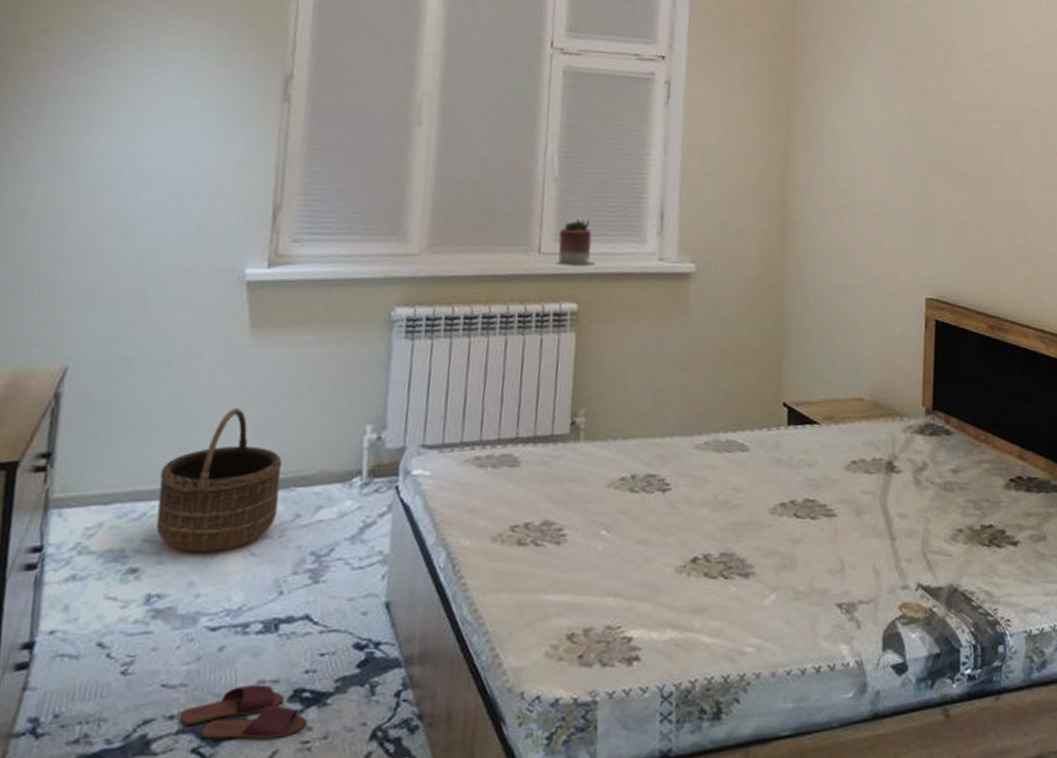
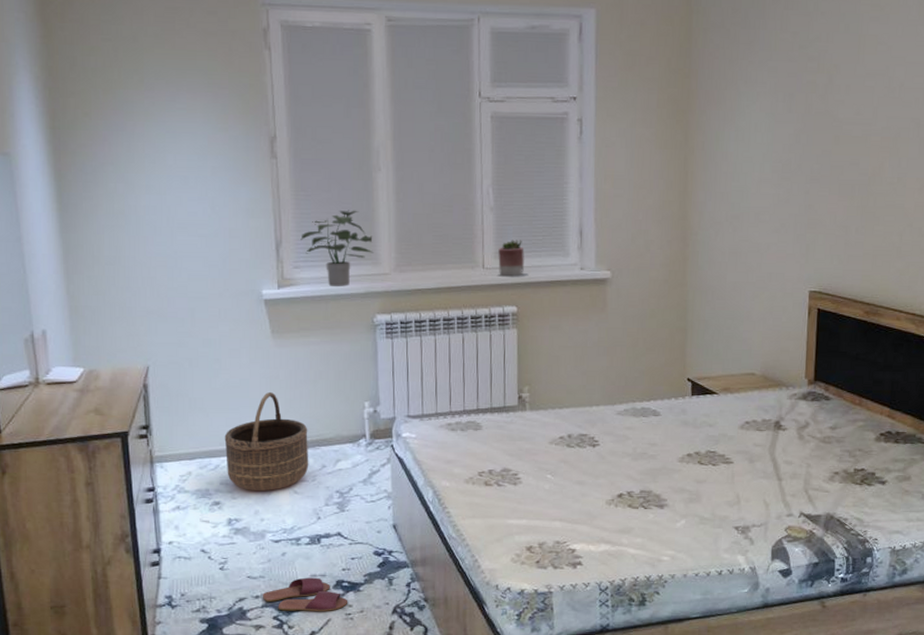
potted plant: none [307,171,403,270] -> present [300,210,374,288]

